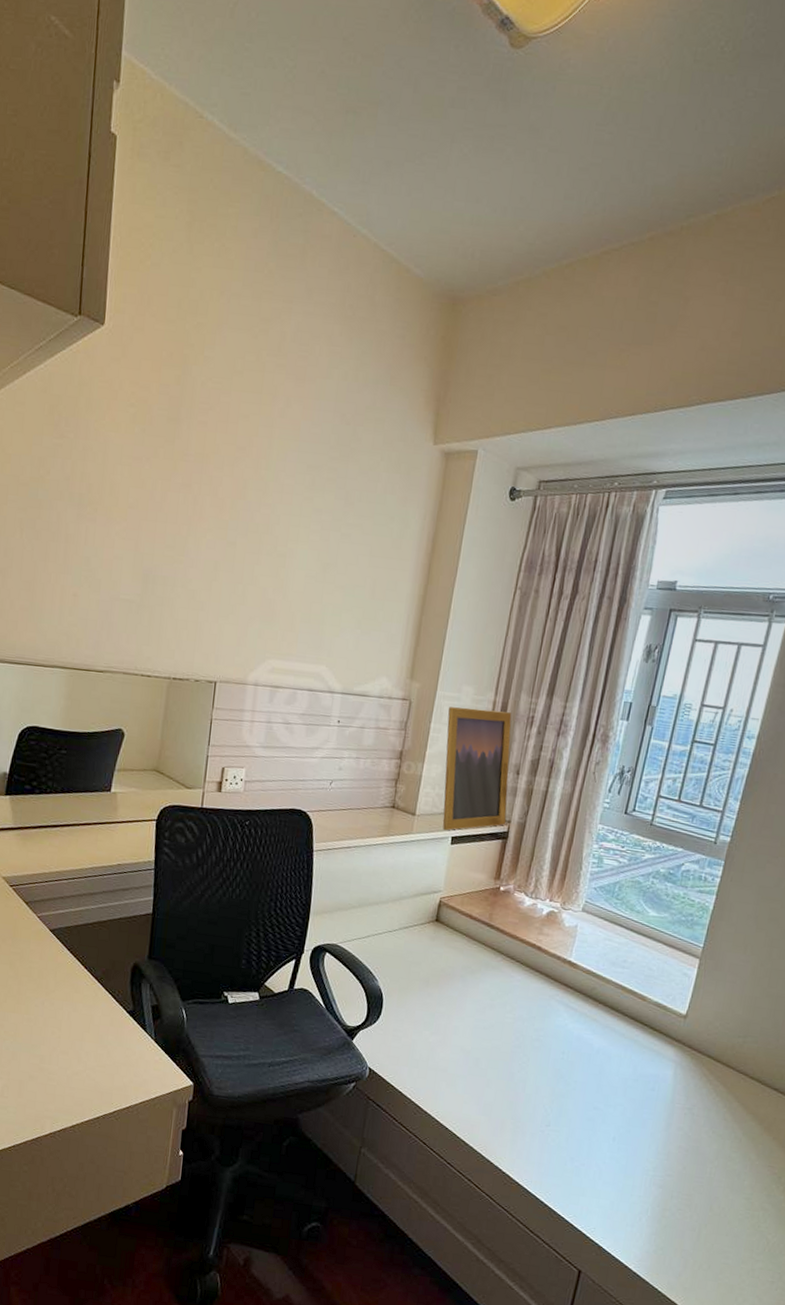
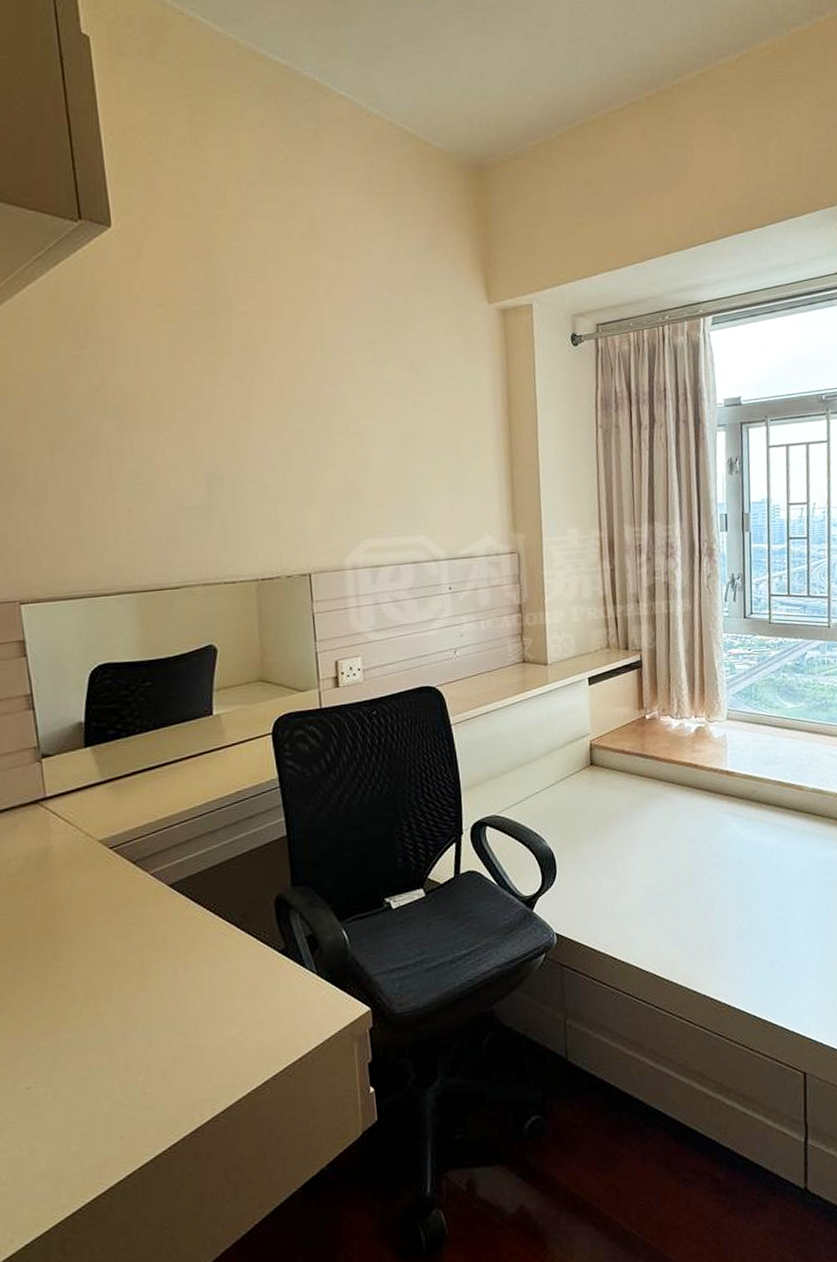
picture frame: present [443,707,512,831] -> none [557,544,638,673]

